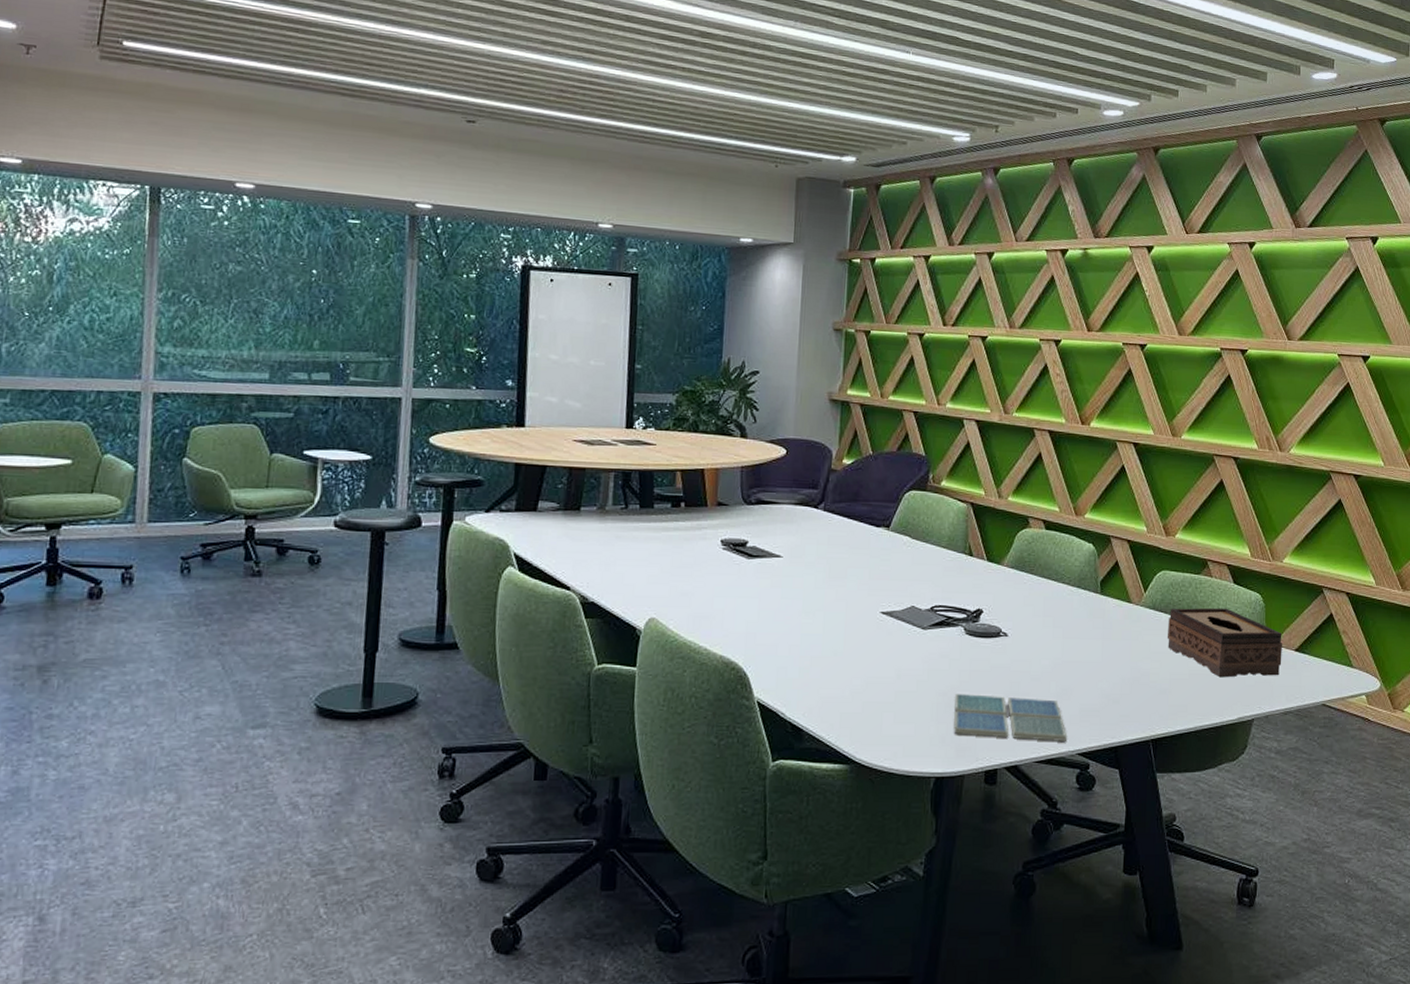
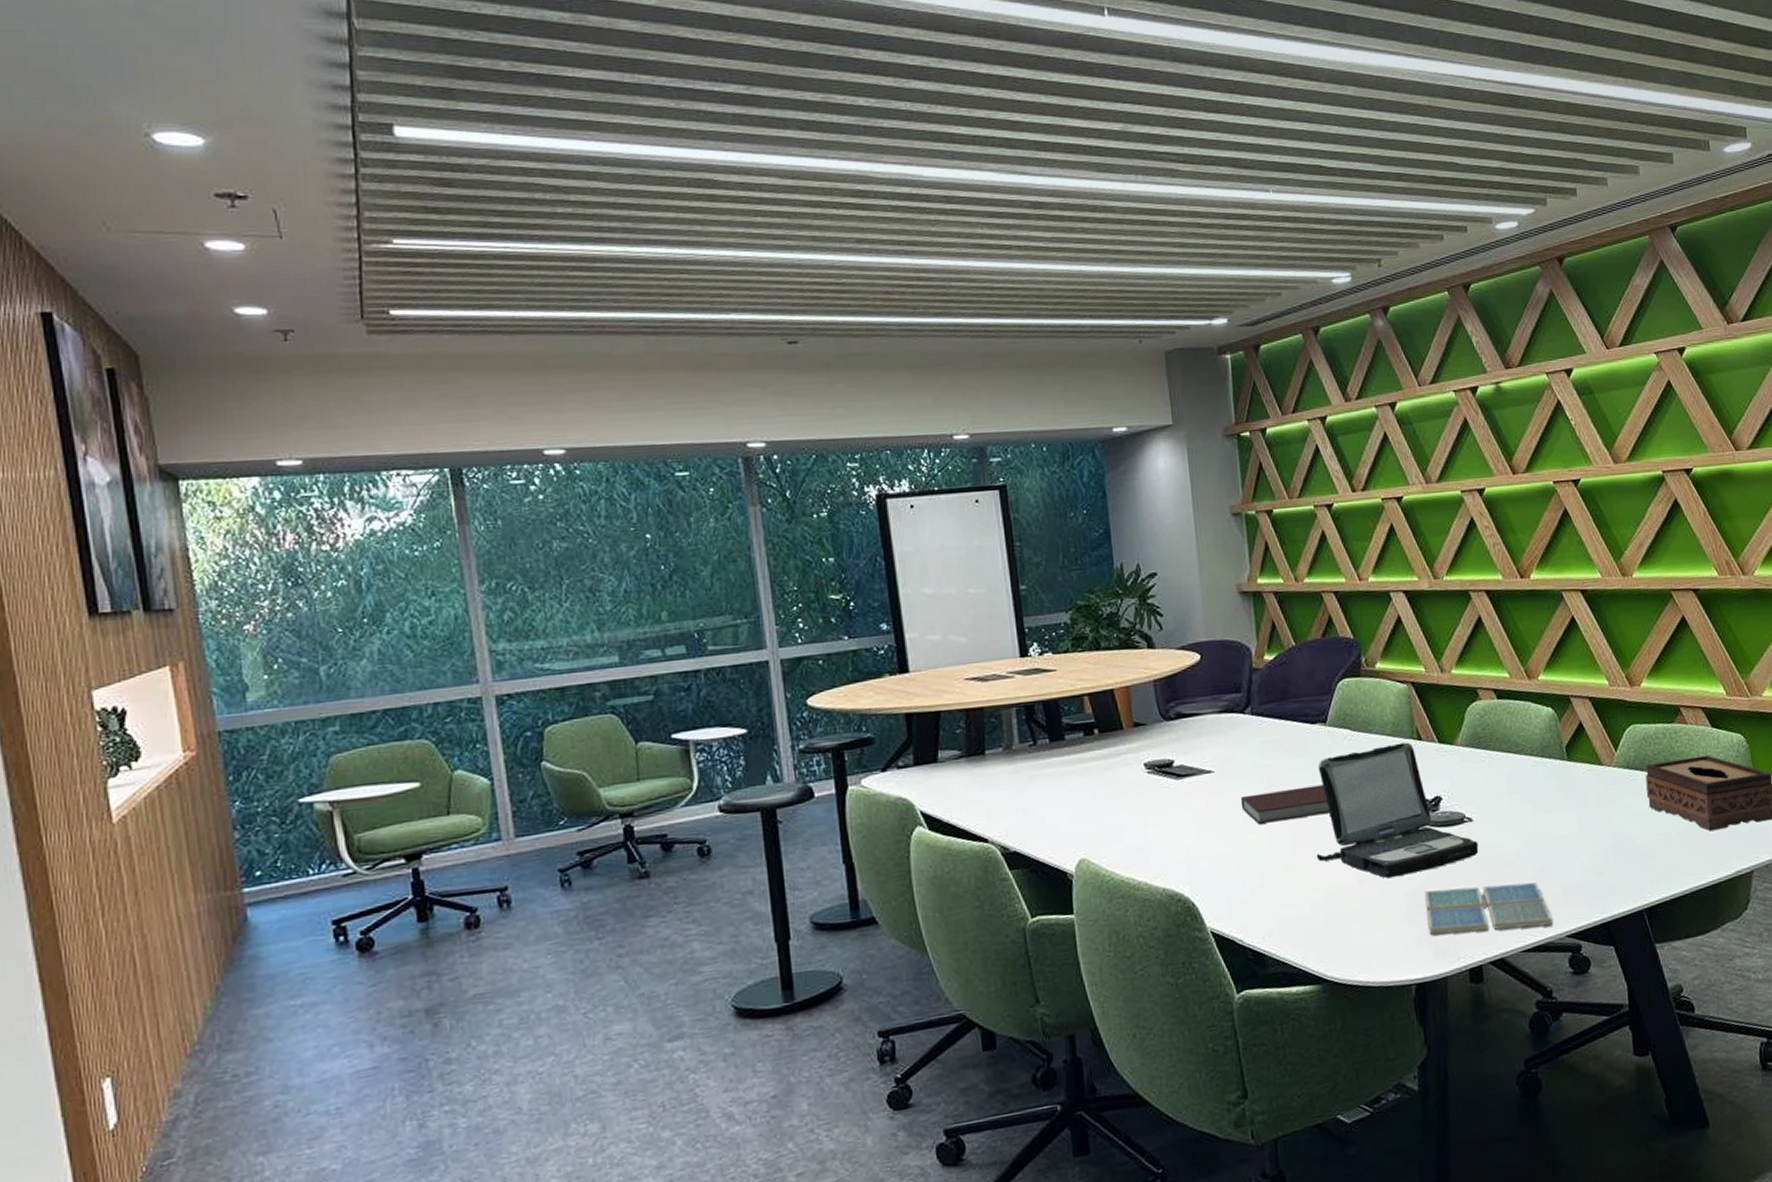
notebook: none [802,582,881,611] -> present [1240,784,1330,824]
laptop: none [862,555,1010,677] -> present [1316,742,1479,879]

